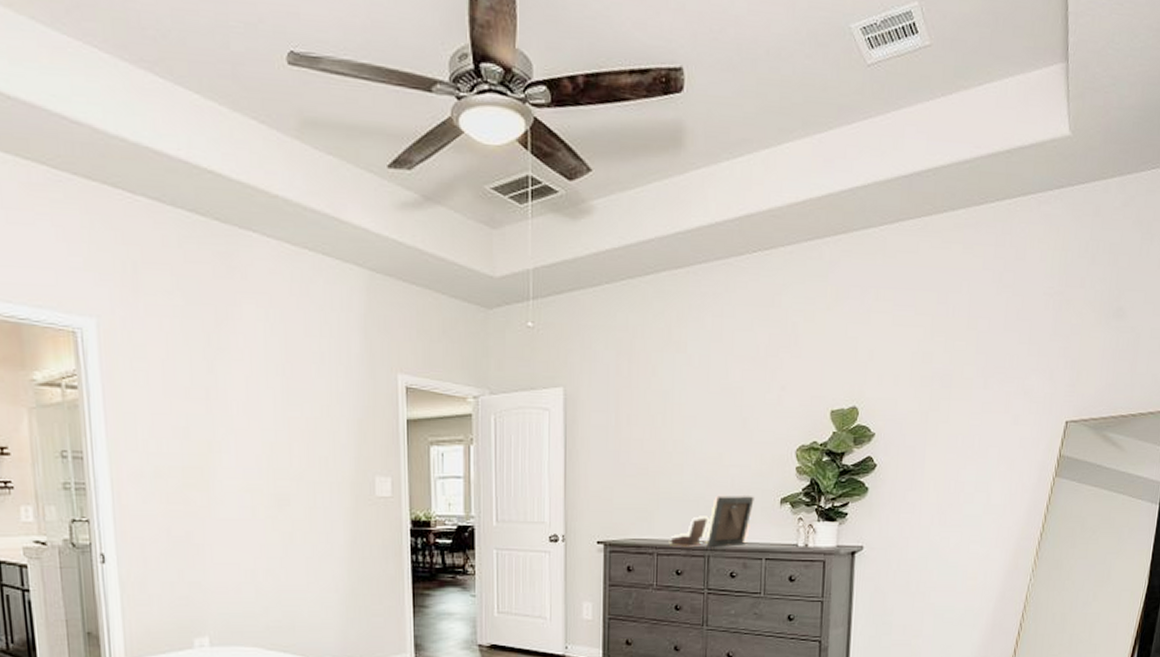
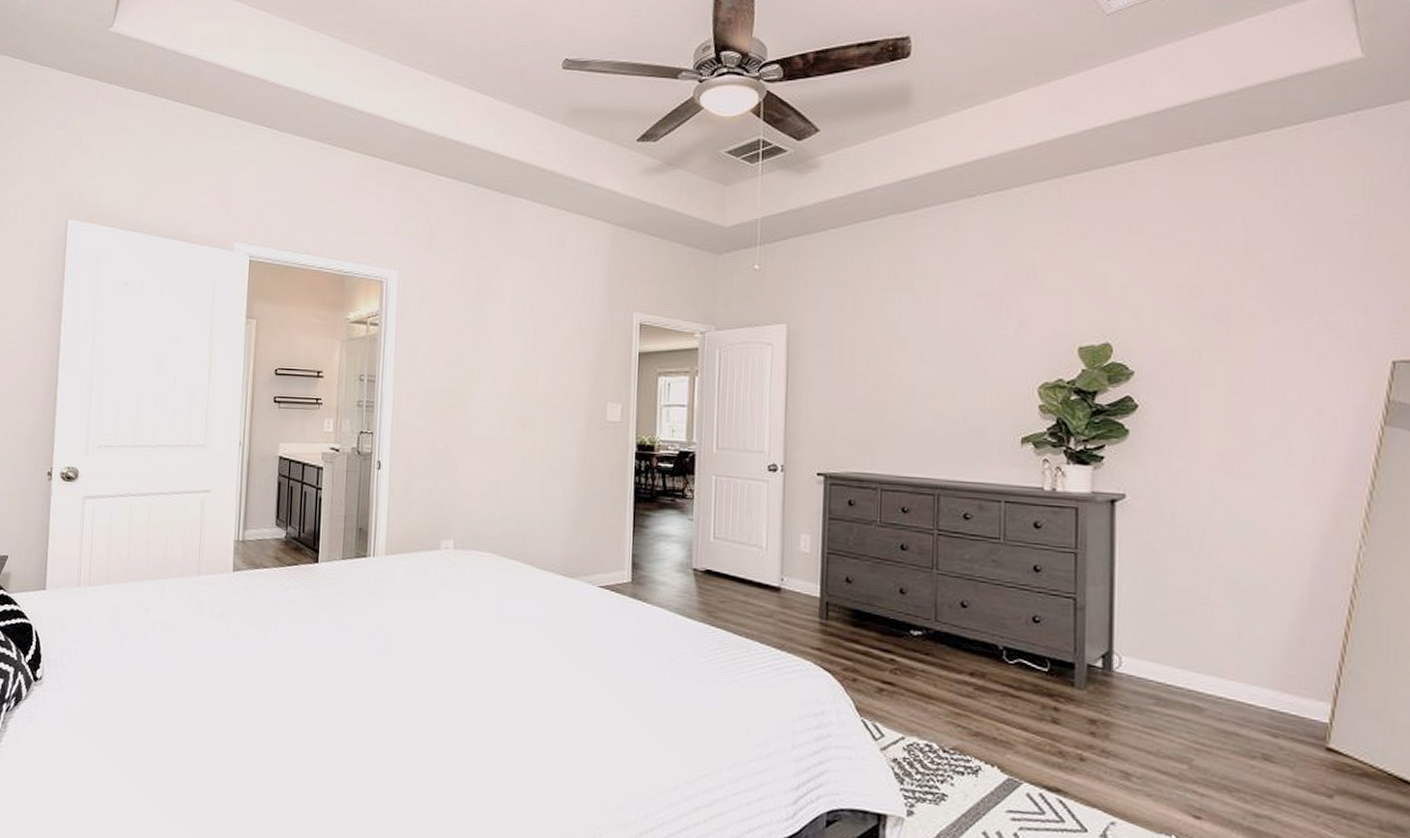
jewelry box: present [671,517,707,546] -> none [896,454,937,484]
picture frame: present [706,495,754,548] -> none [936,432,990,487]

